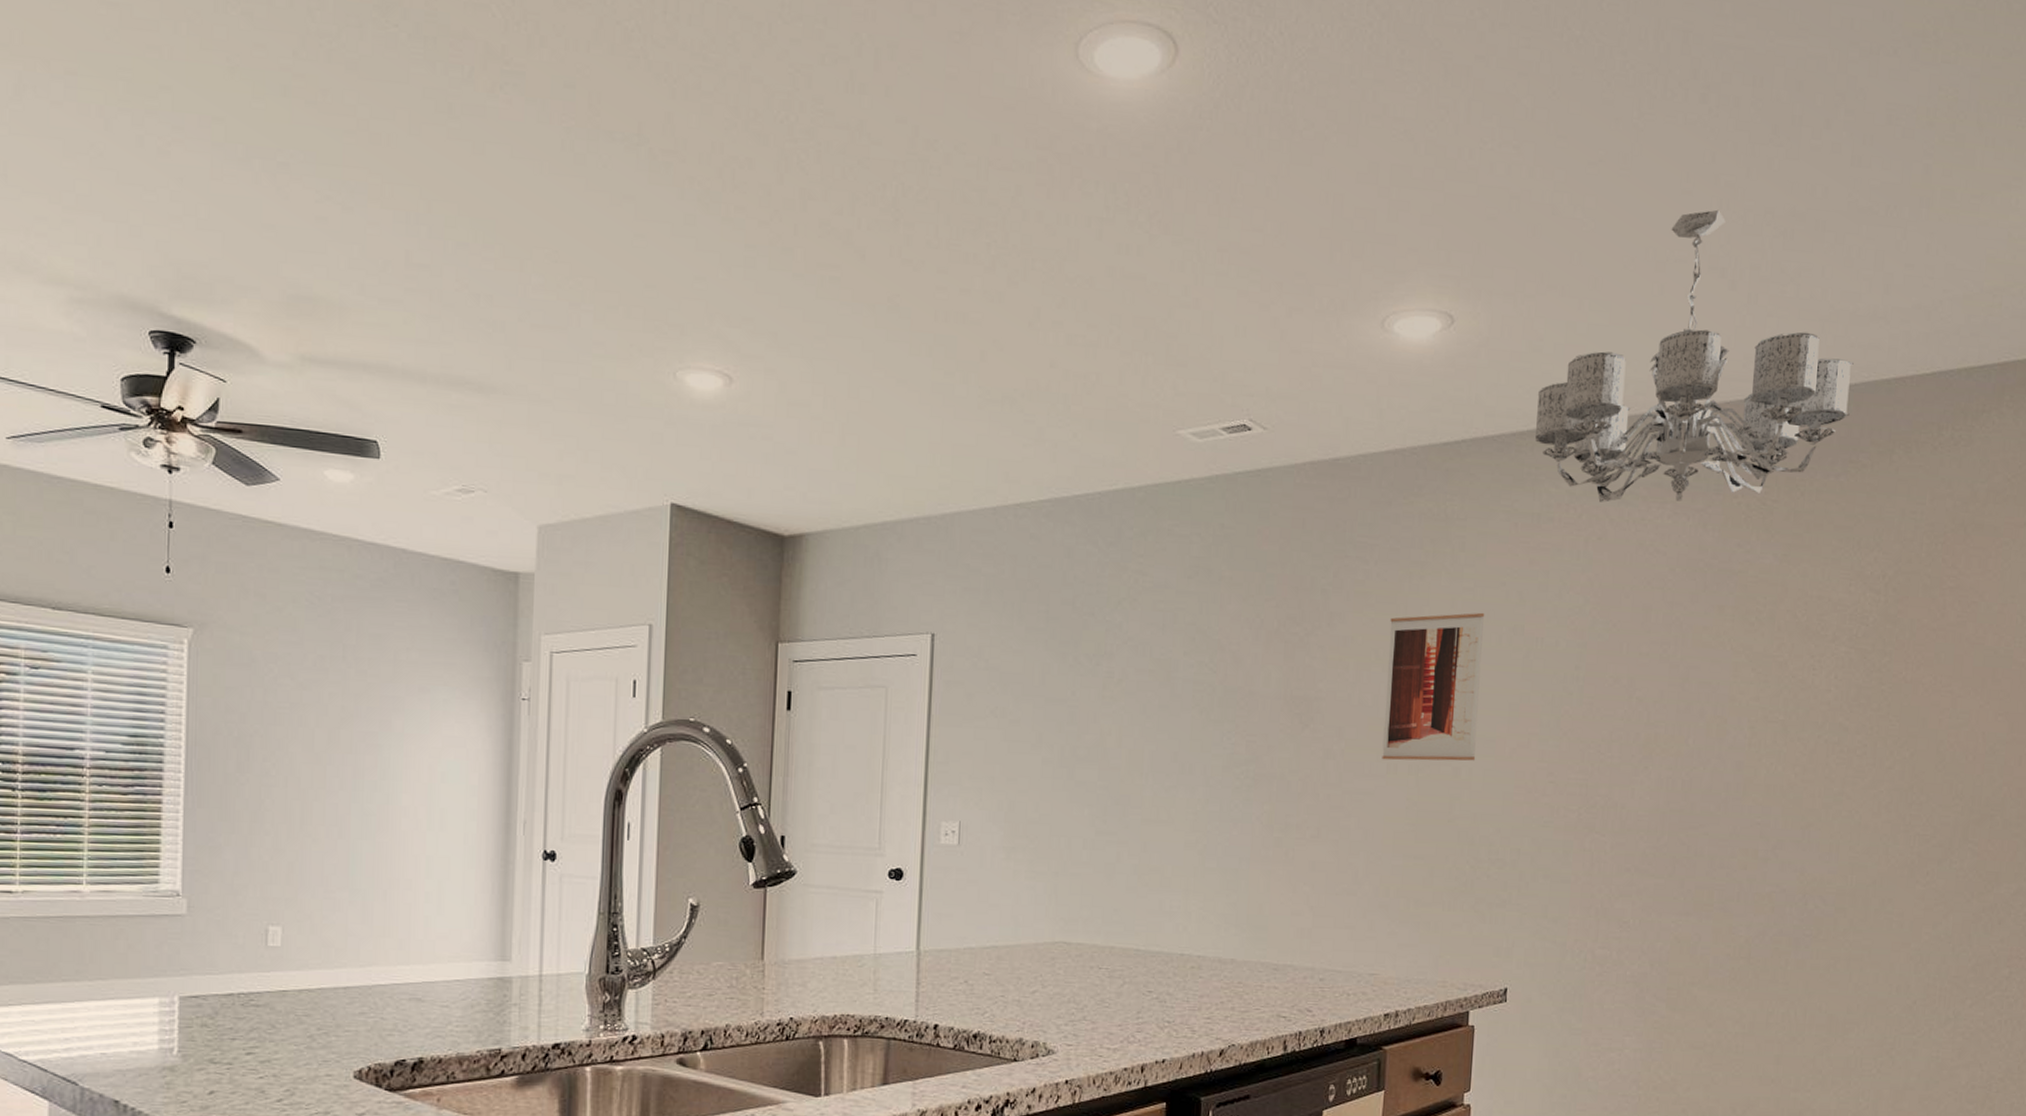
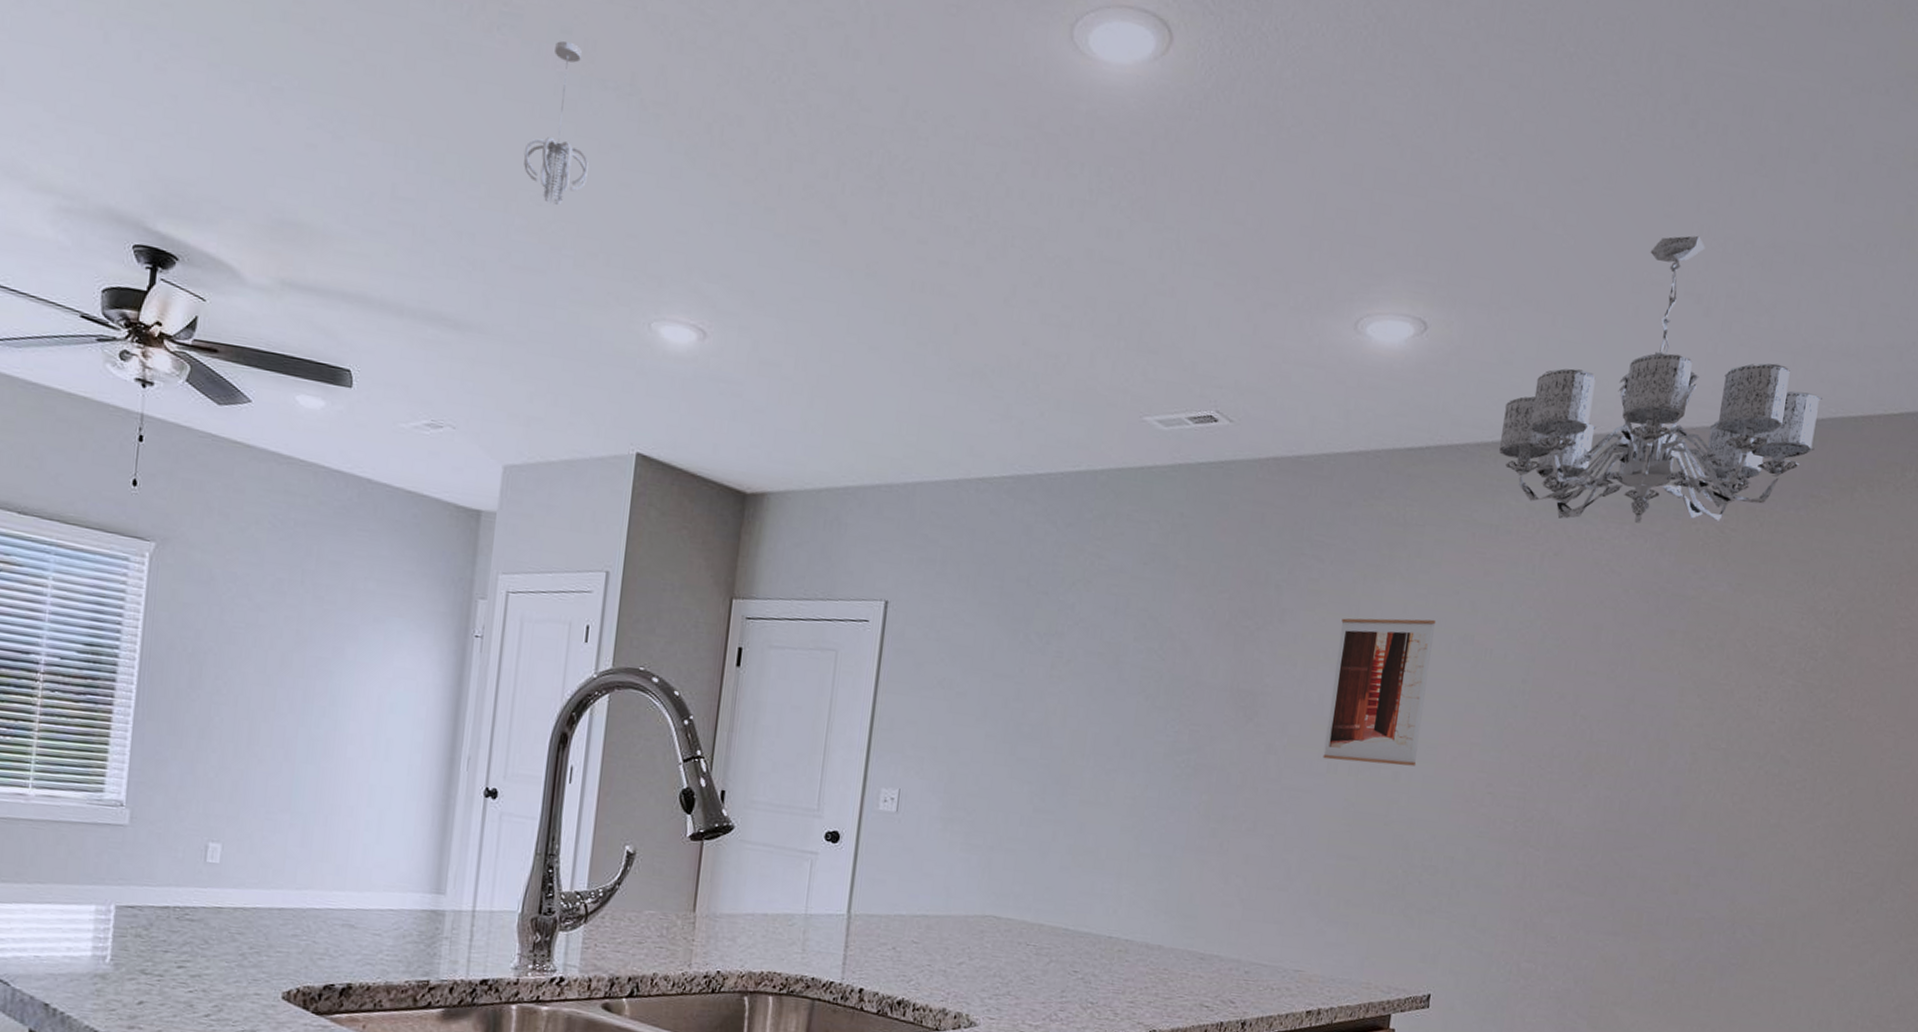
pendant light: none [535,95,602,260] -> present [523,41,589,205]

